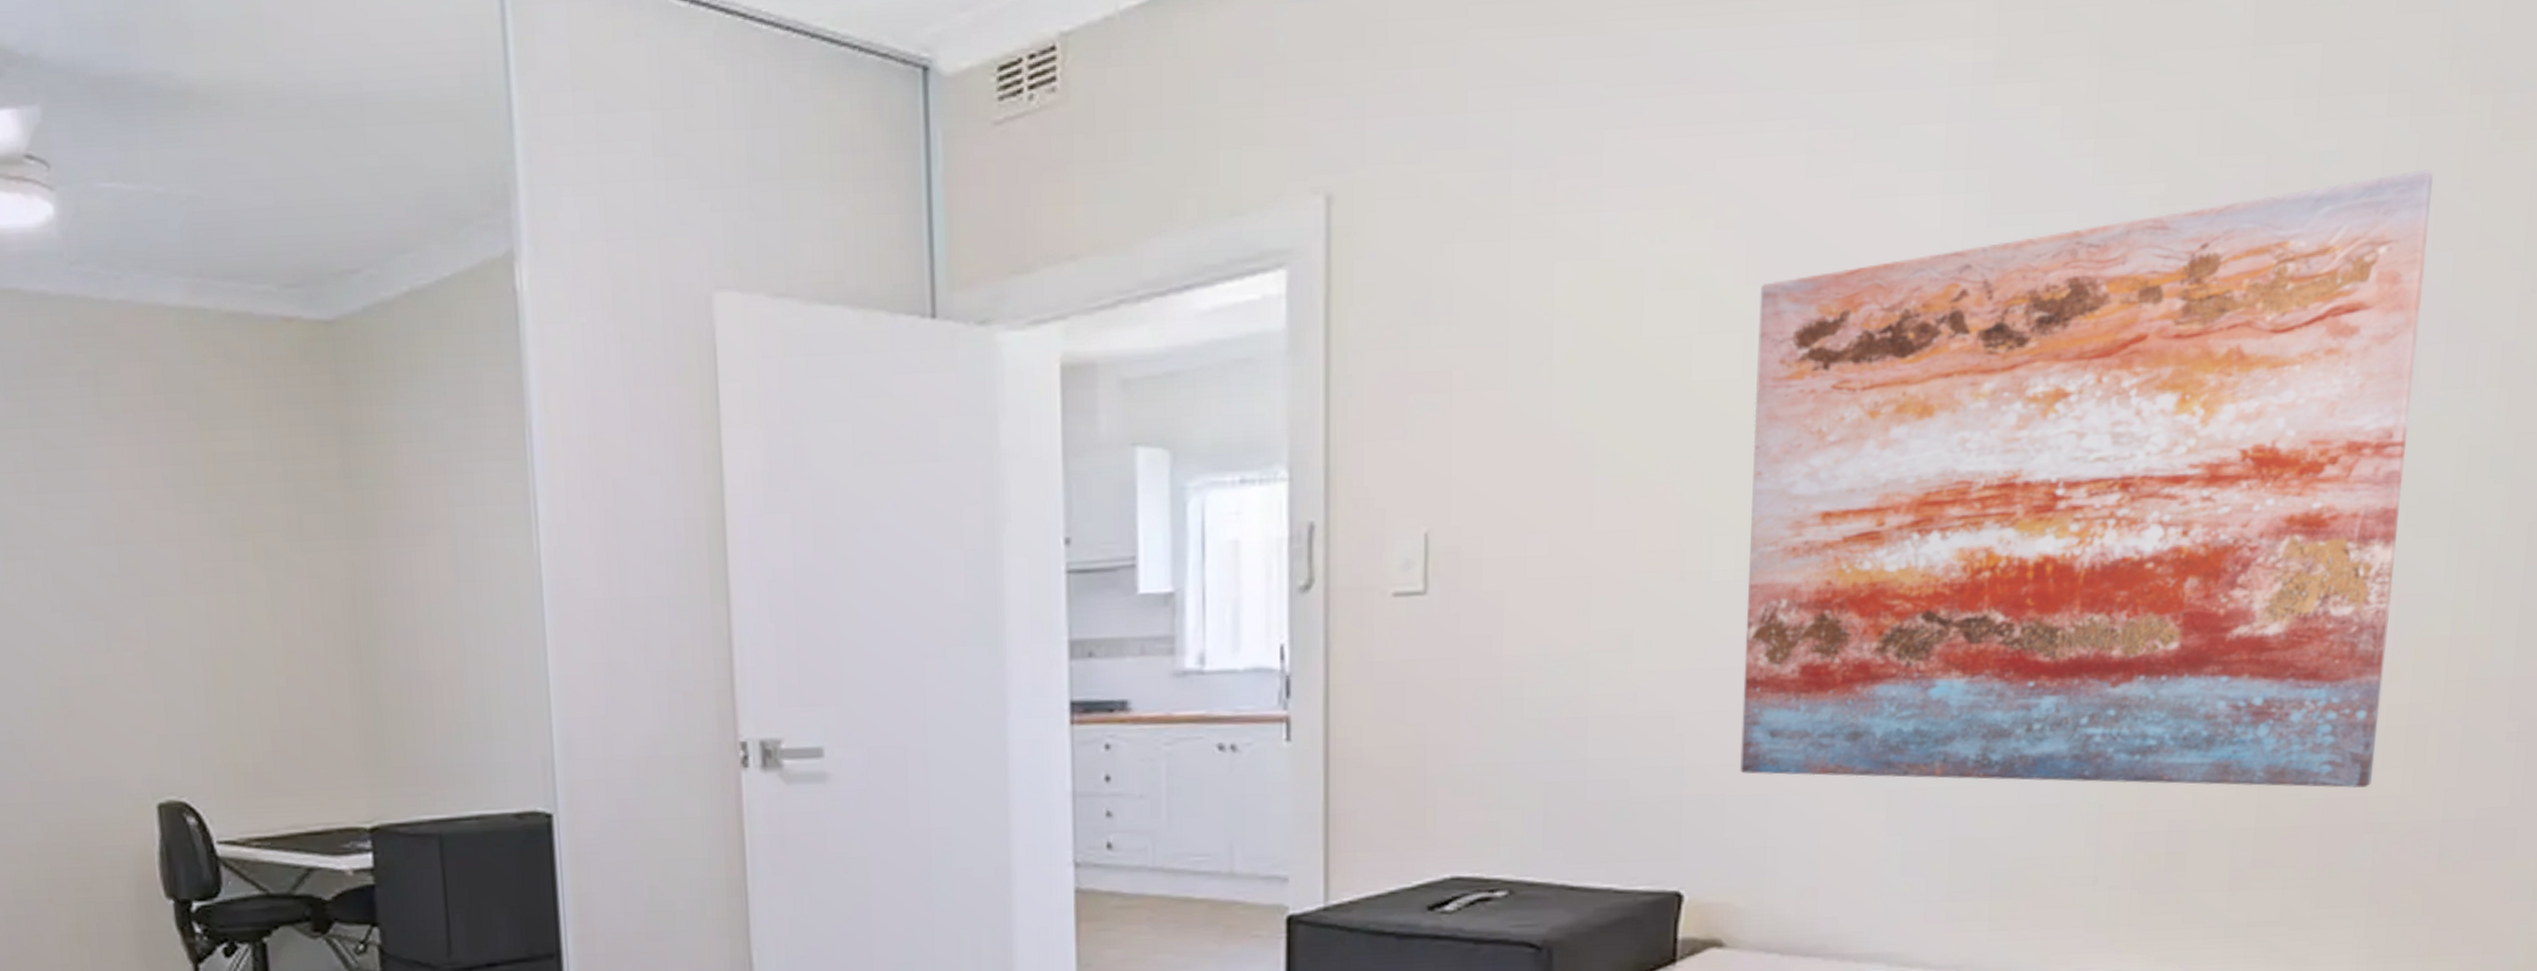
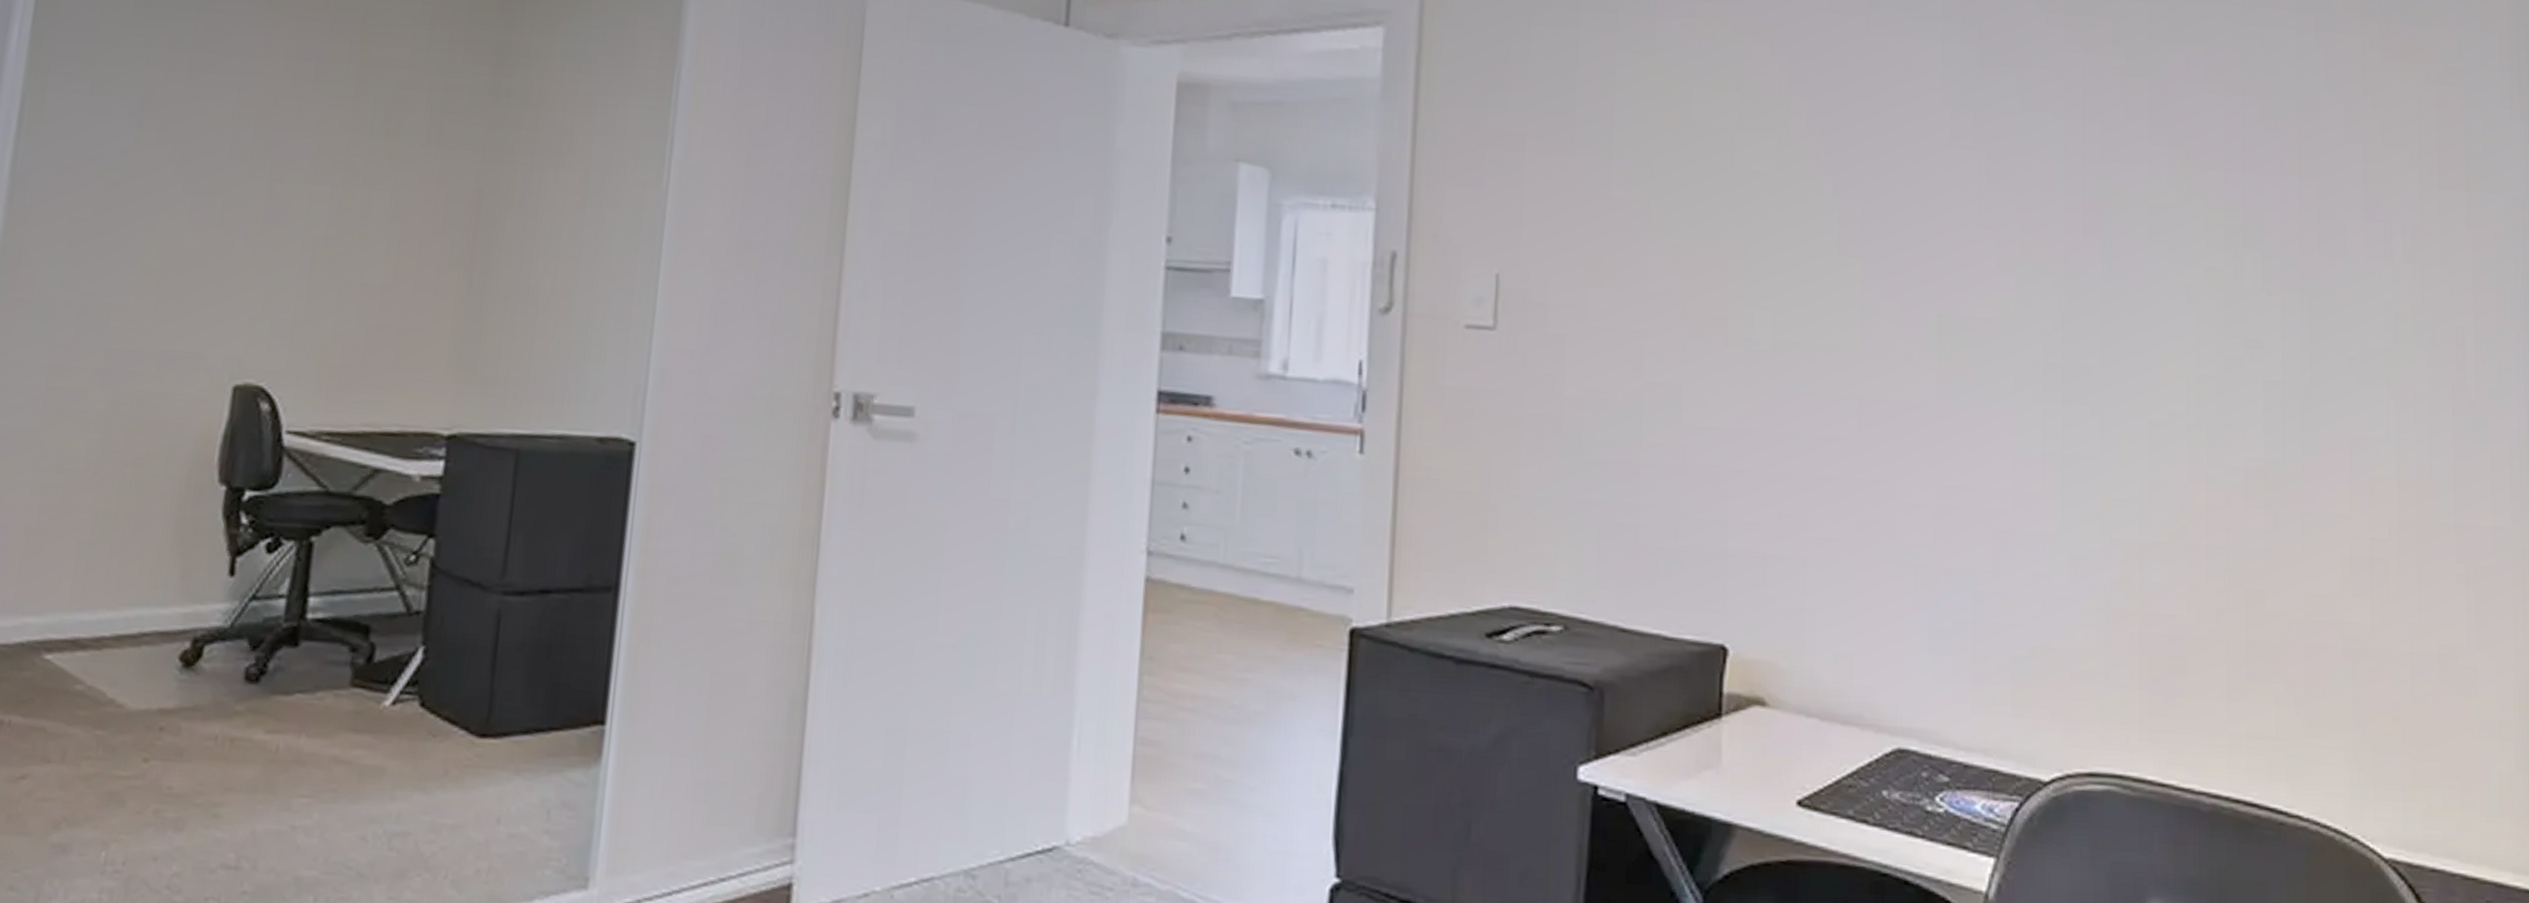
wall art: present [1740,169,2433,788] -> none [1780,75,2345,613]

